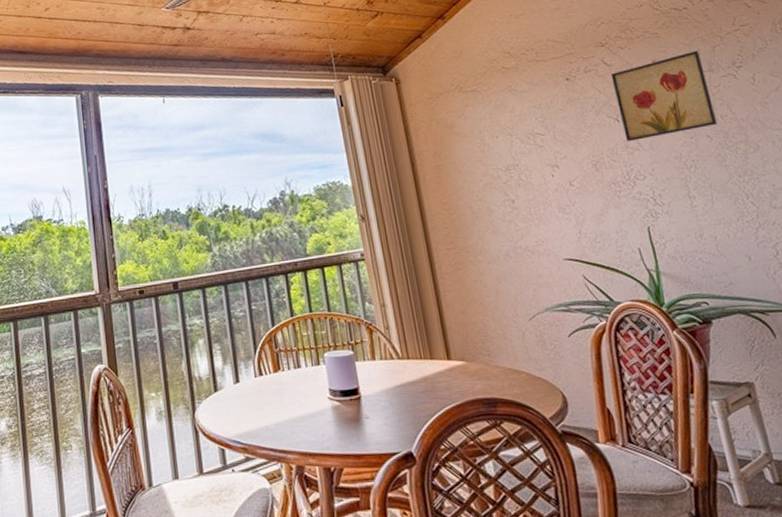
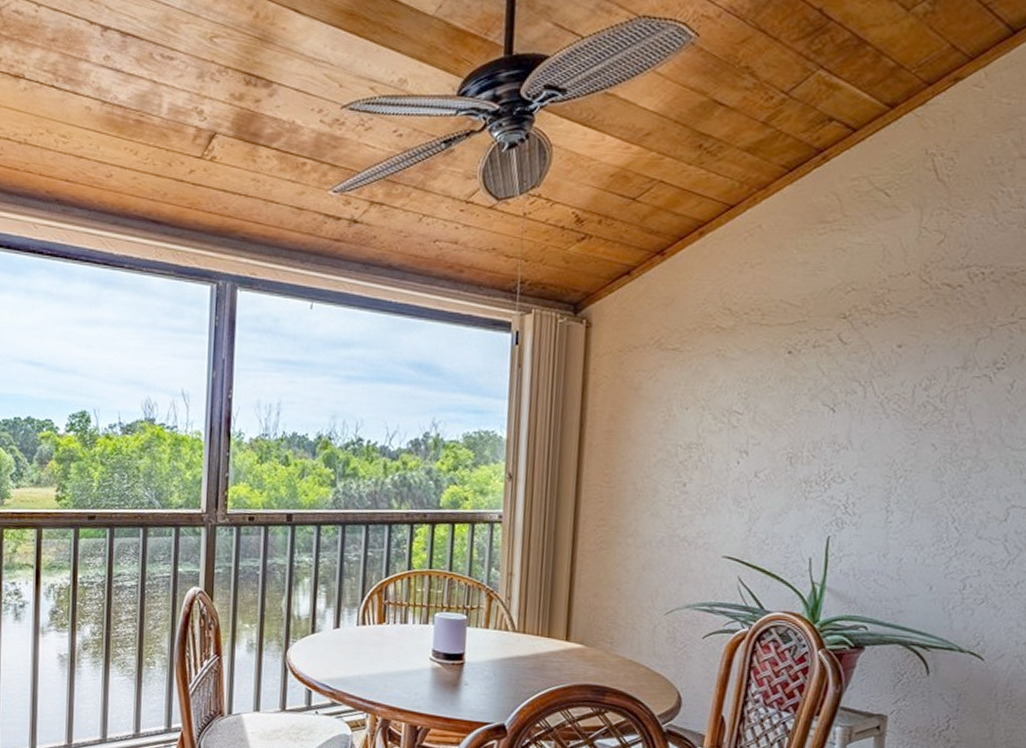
wall art: present [610,50,718,142] -> none [835,340,958,438]

